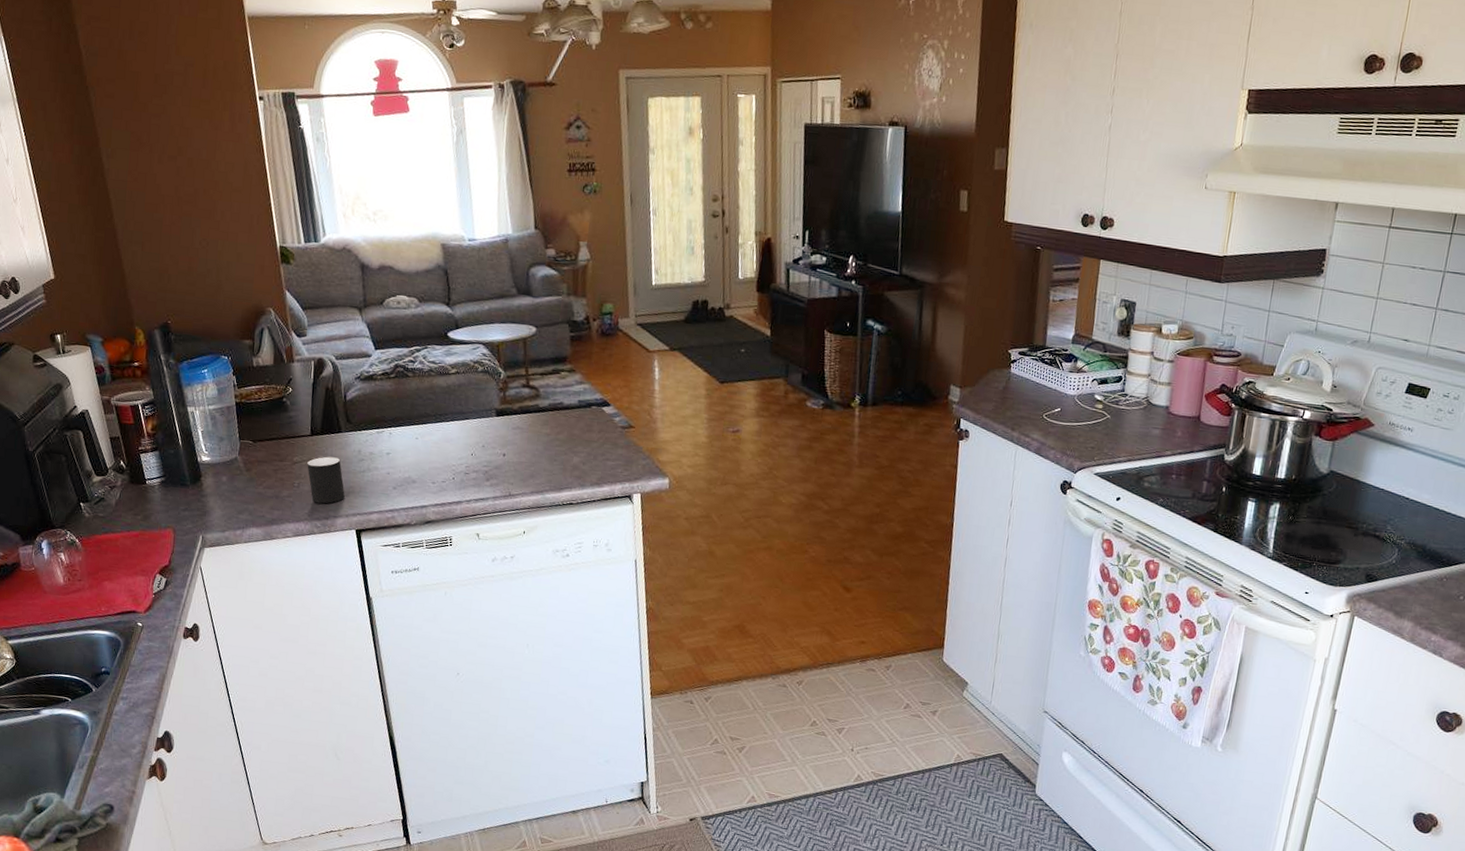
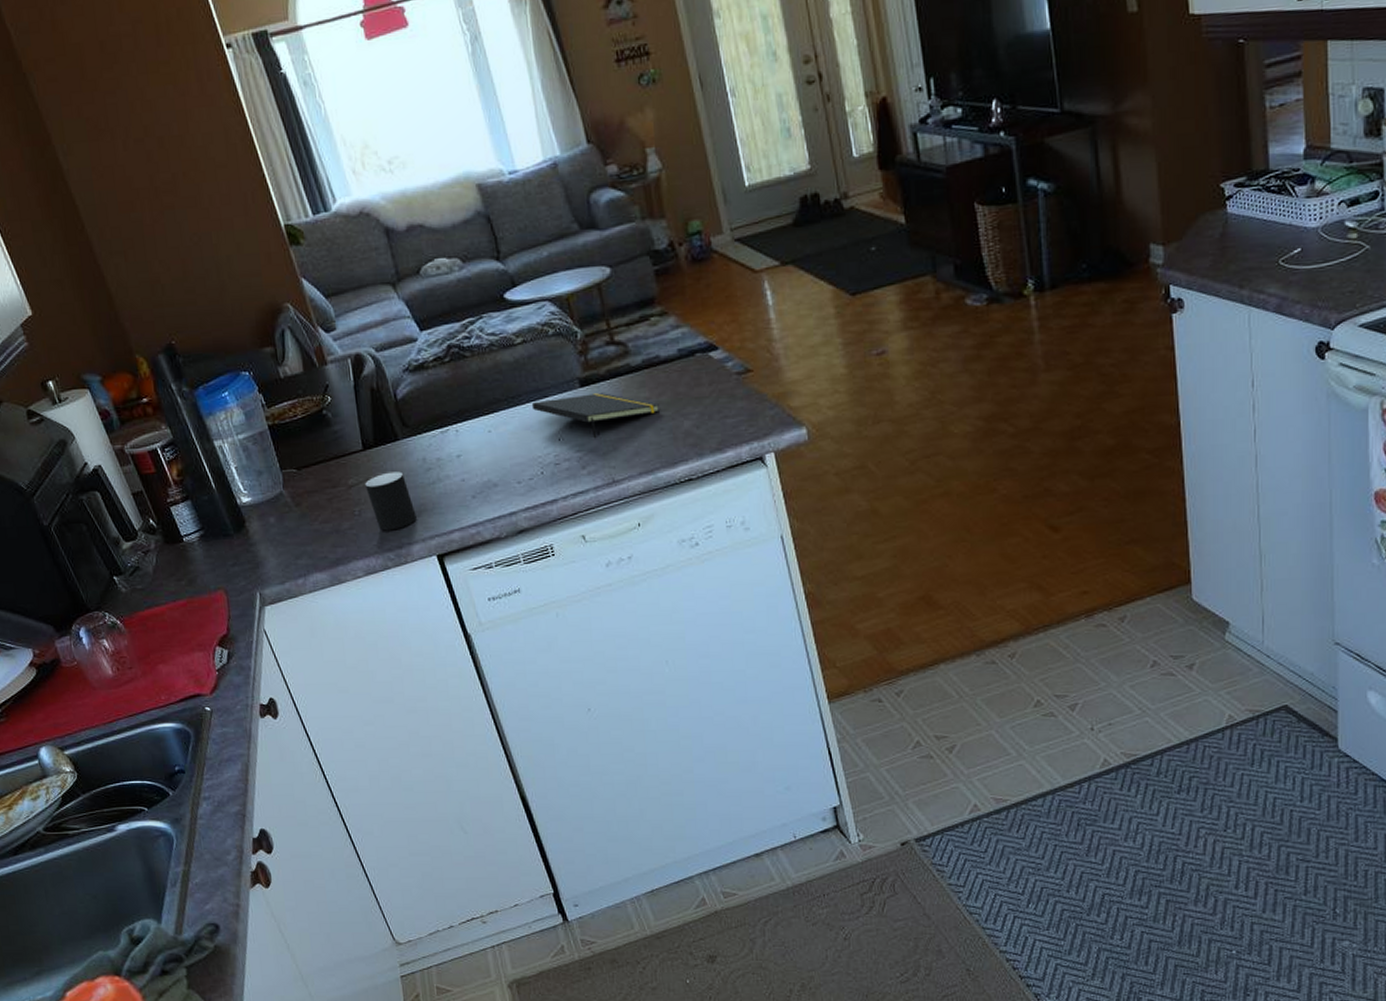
notepad: none [454,421,556,459] -> present [531,393,659,439]

